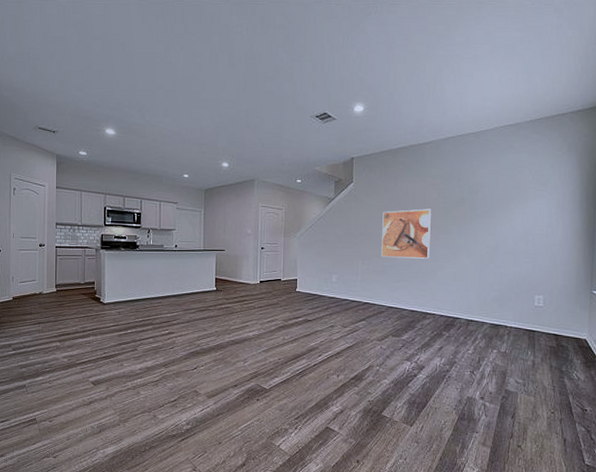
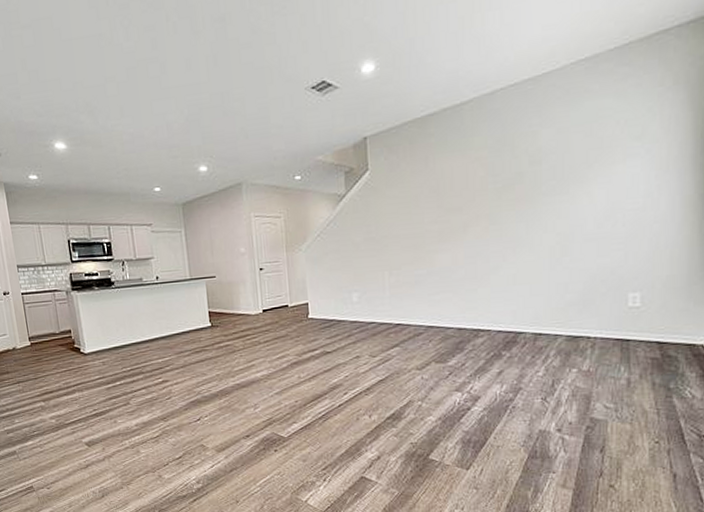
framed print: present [381,208,431,259] -> none [411,192,479,264]

